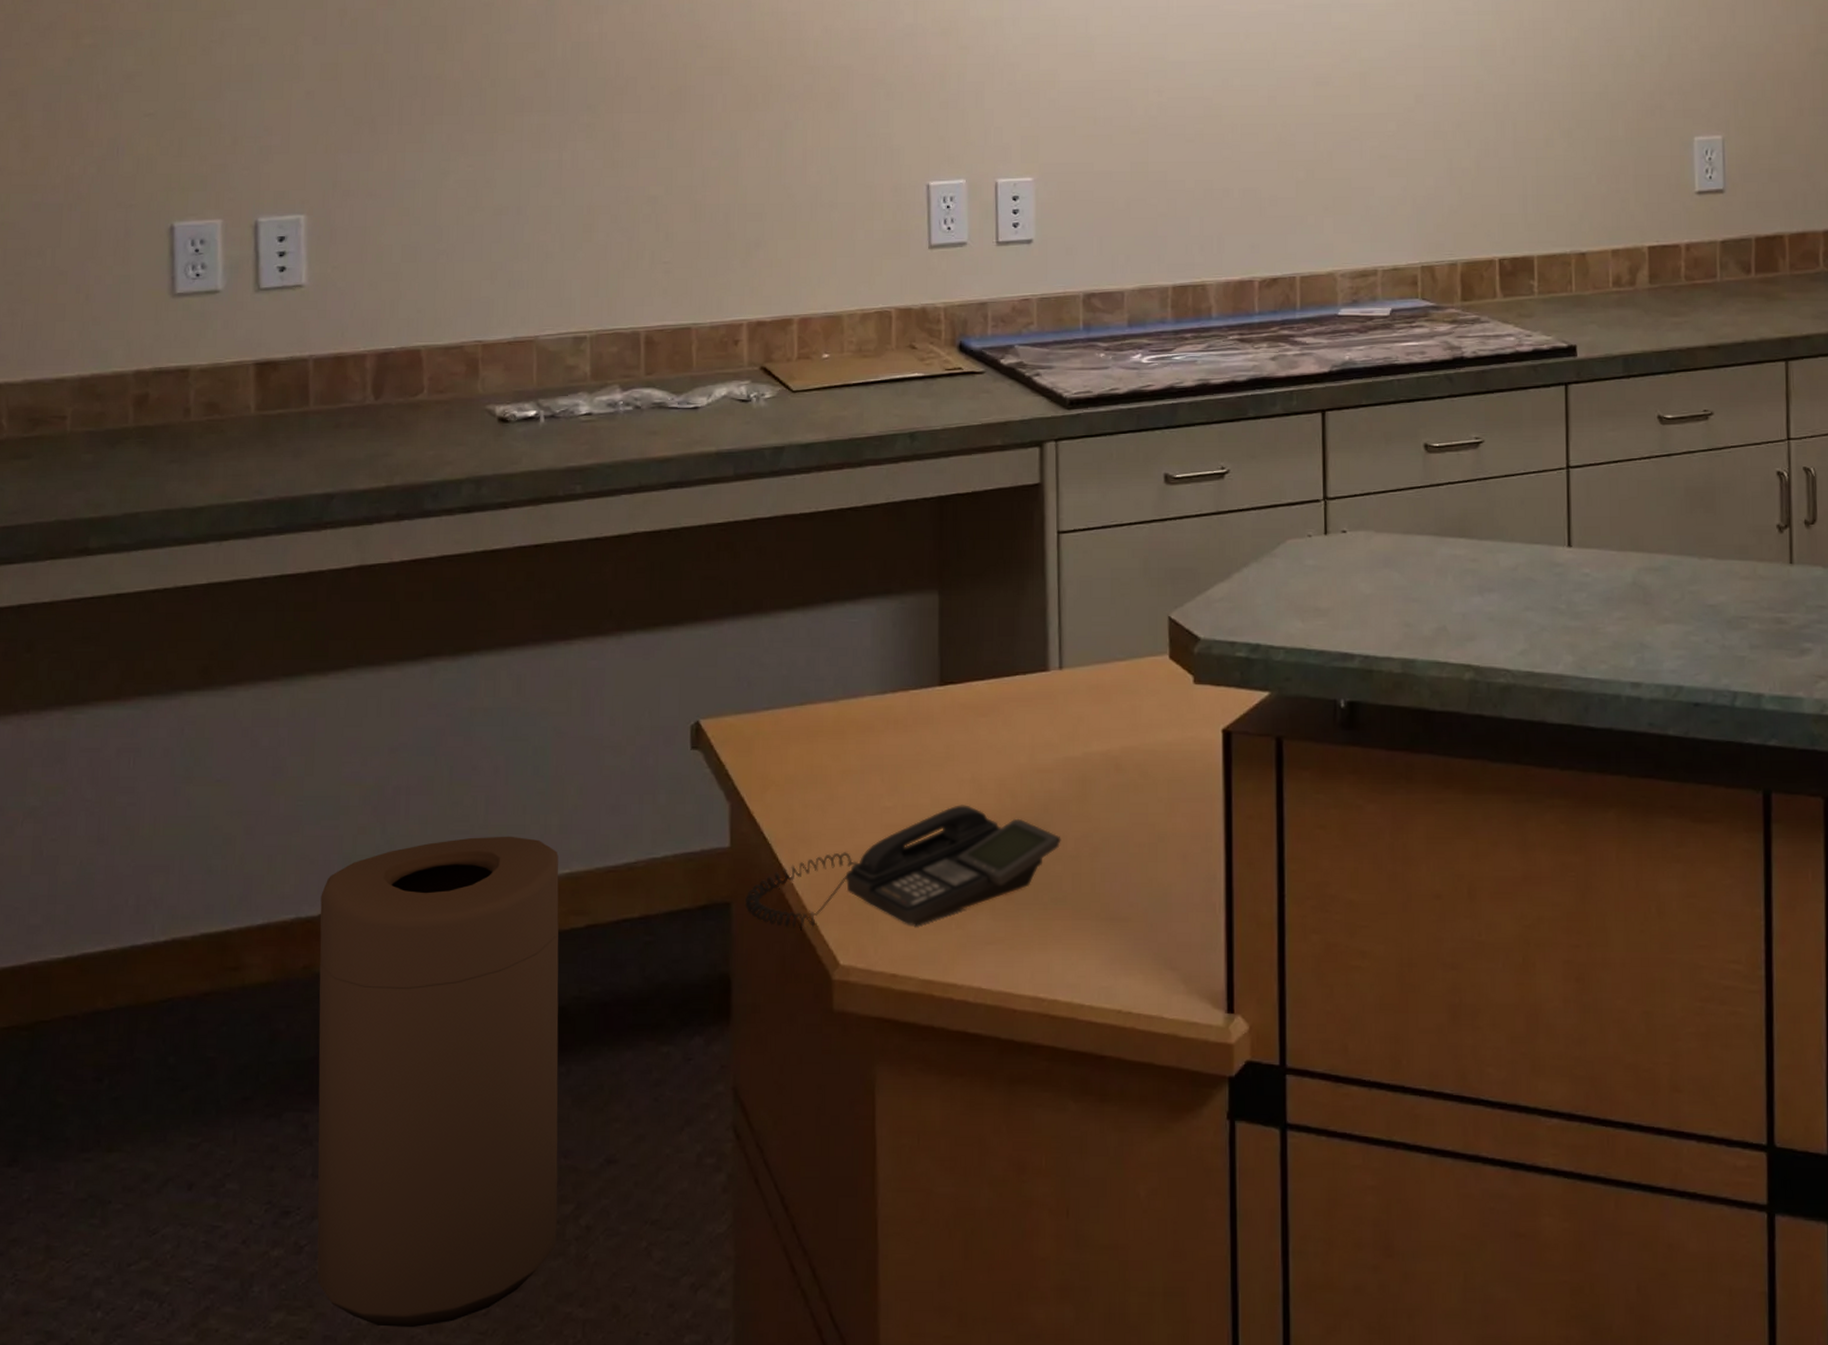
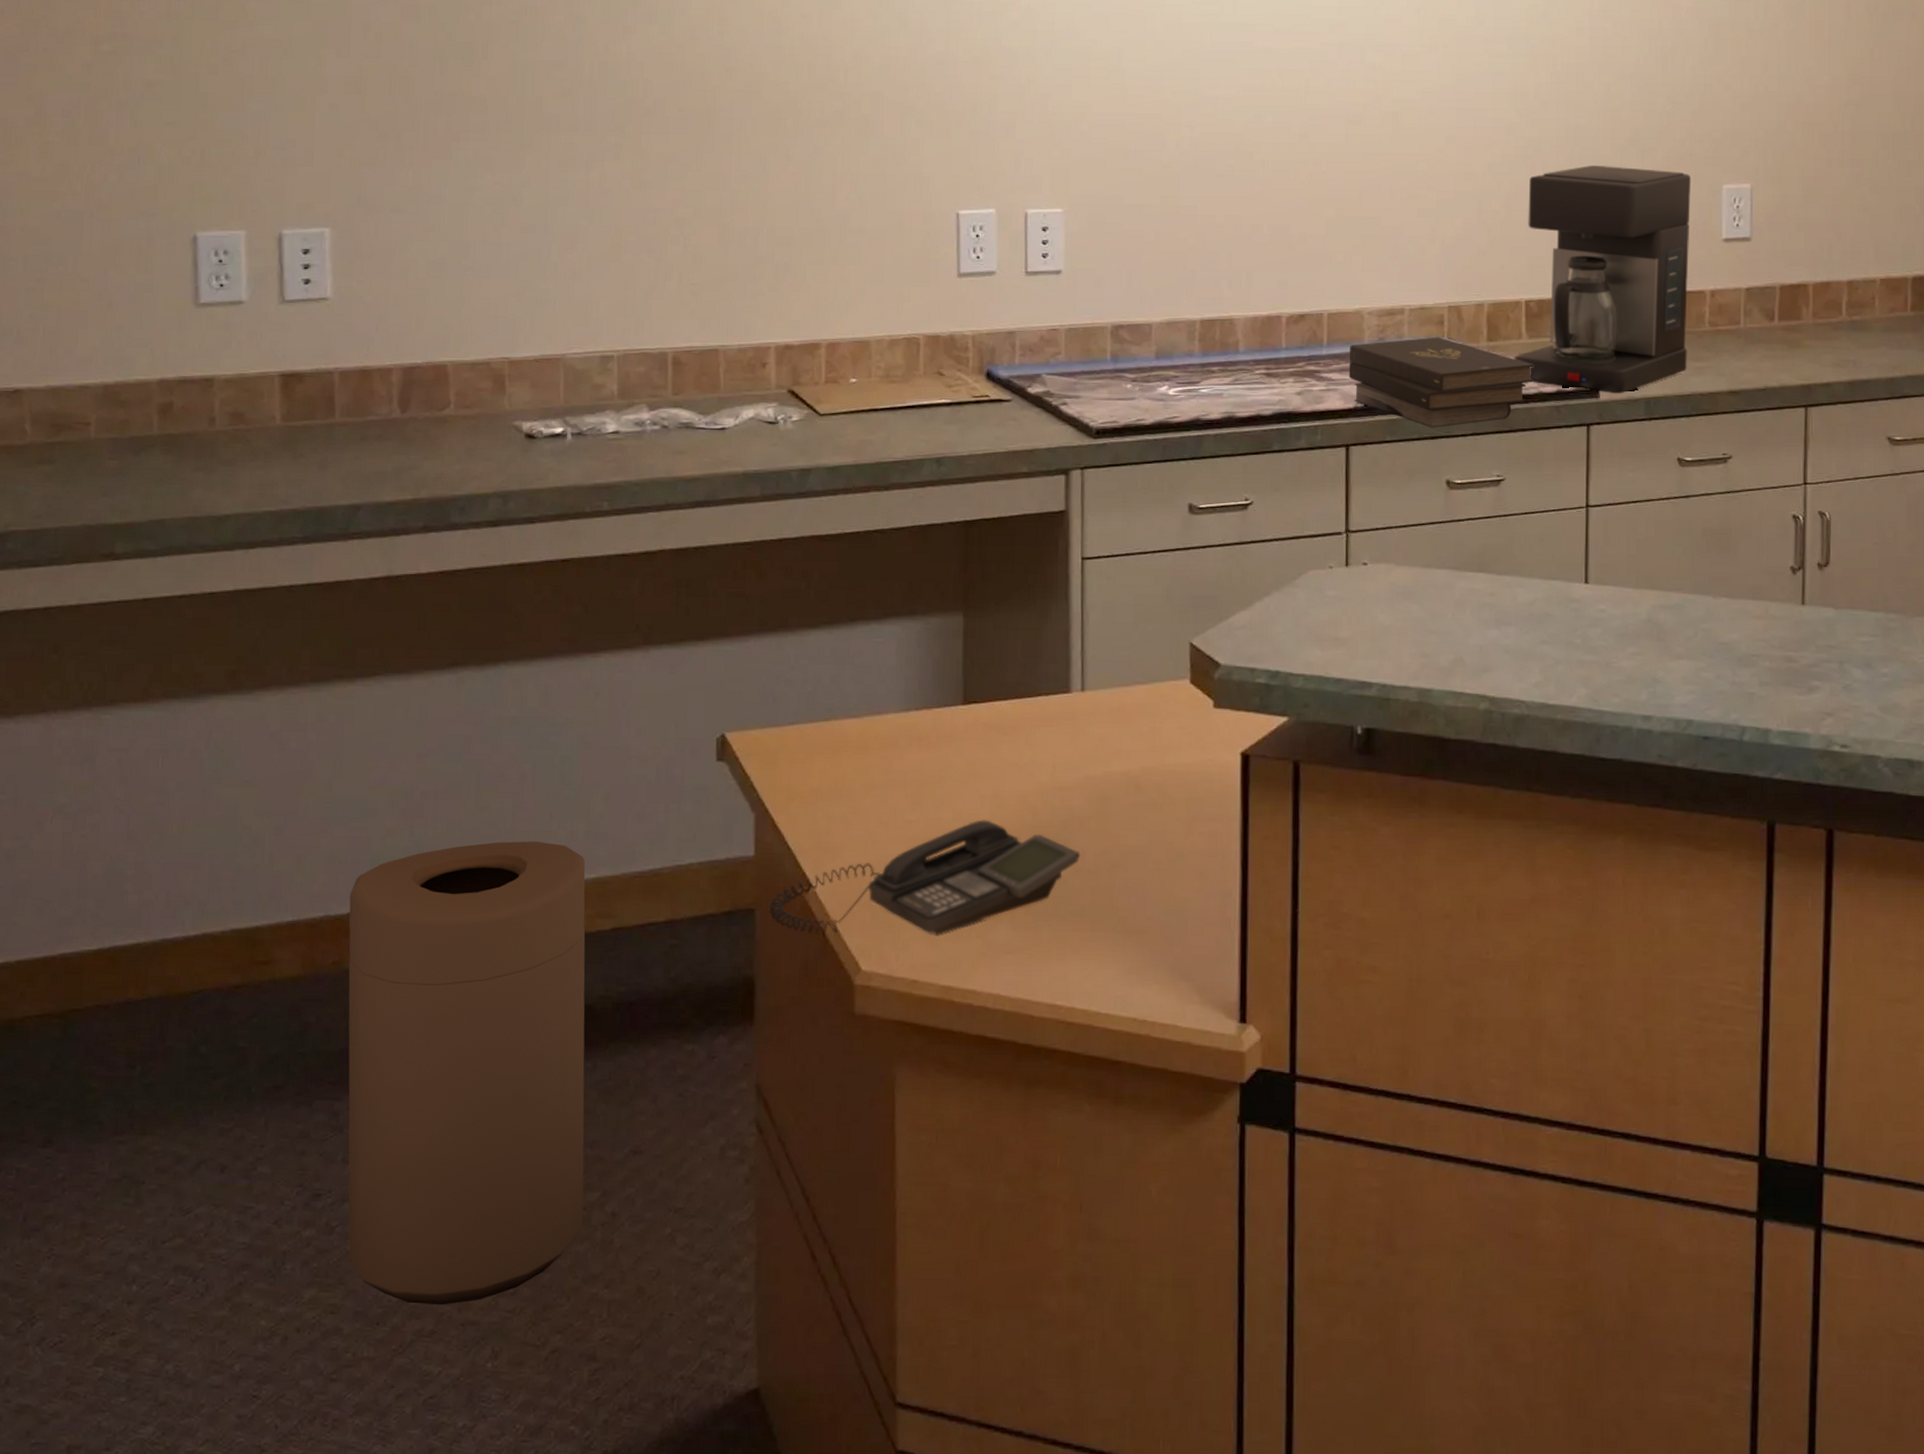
book: none [1322,297,1509,391] -> present [1348,336,1533,428]
coffee maker: none [1489,120,1665,351] -> present [1514,165,1691,394]

